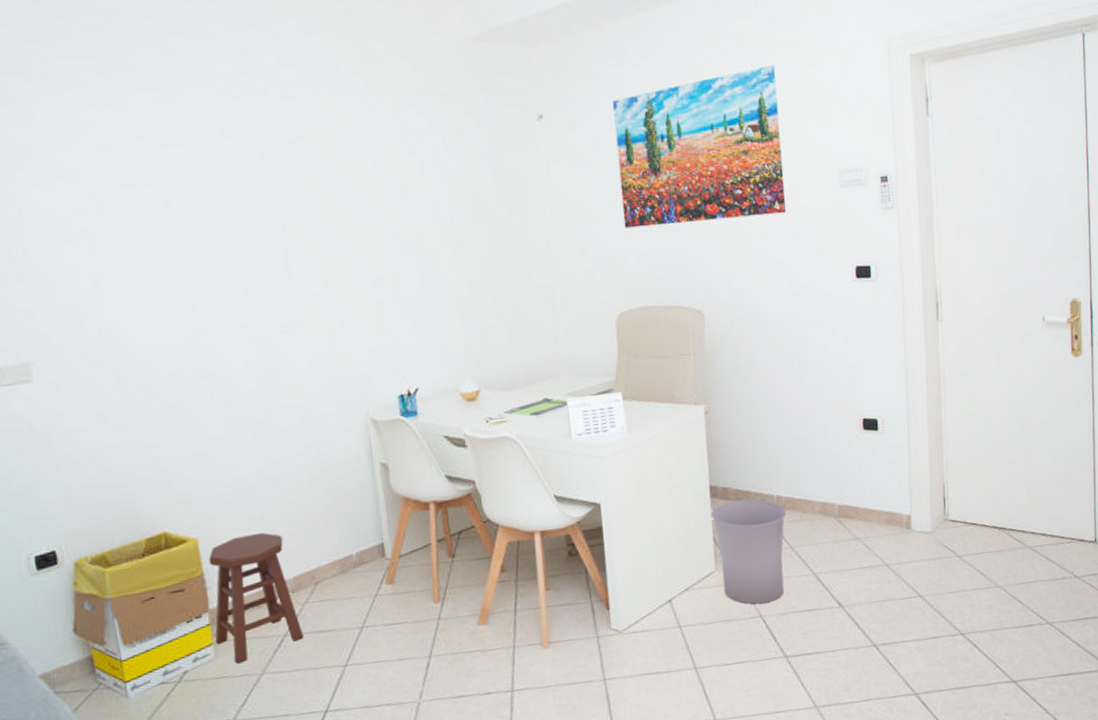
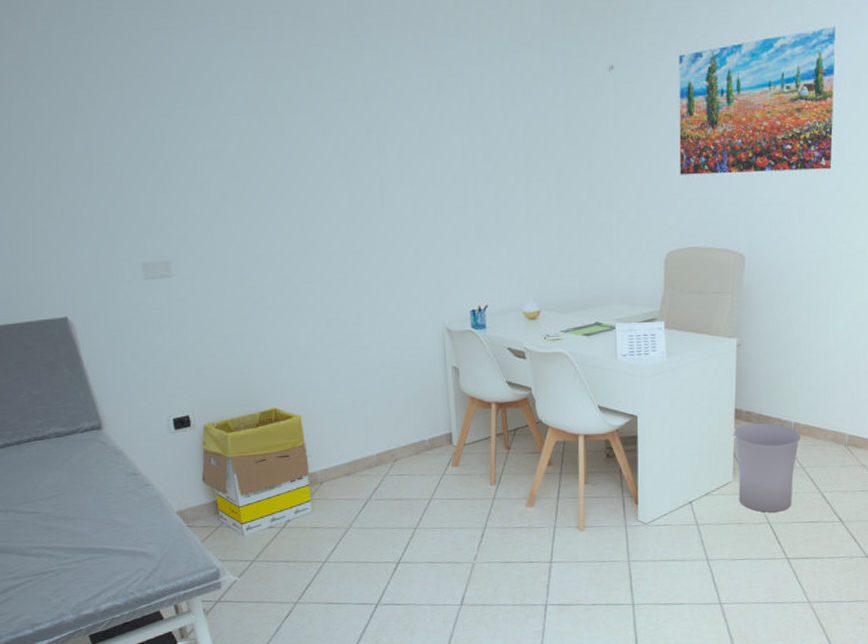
stool: present [208,532,304,664] -> none [309,415,383,518]

